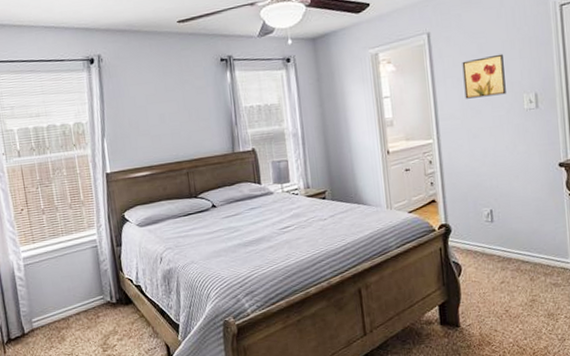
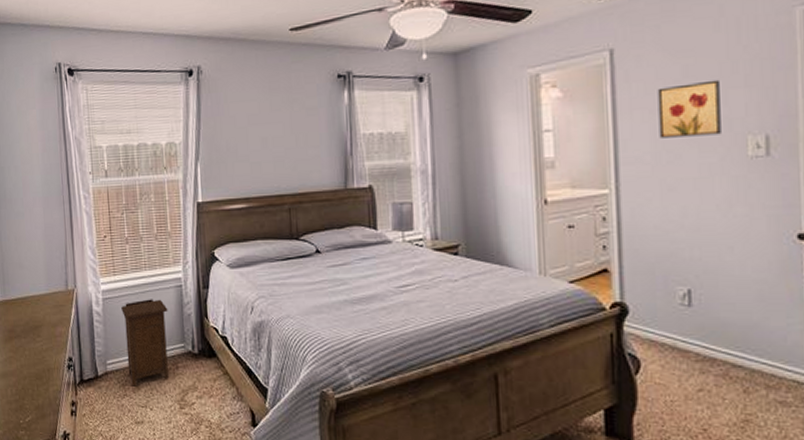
nightstand: none [42,259,91,339] -> present [121,299,169,387]

